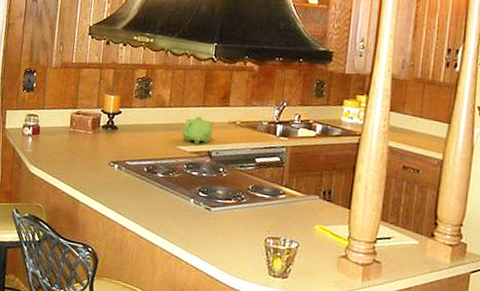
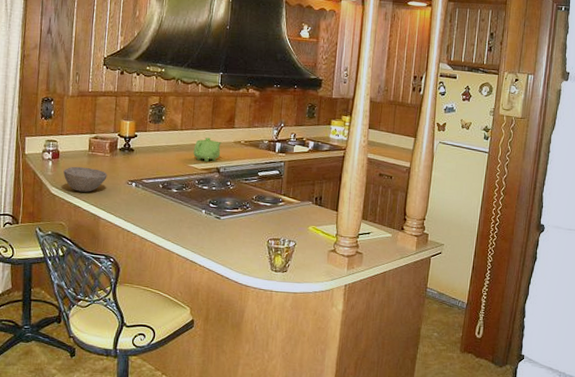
bowl: none [43,143,89,173] -> present [63,166,107,192]

